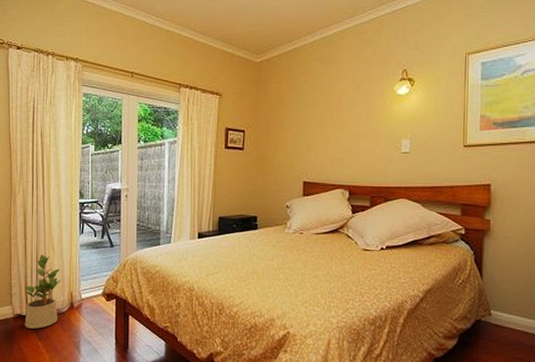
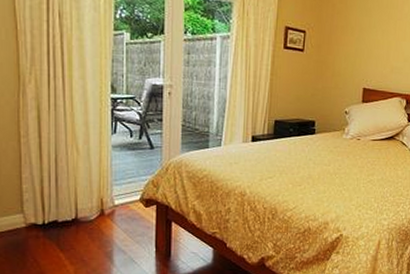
potted plant: present [24,255,61,329] -> none [41,156,88,239]

